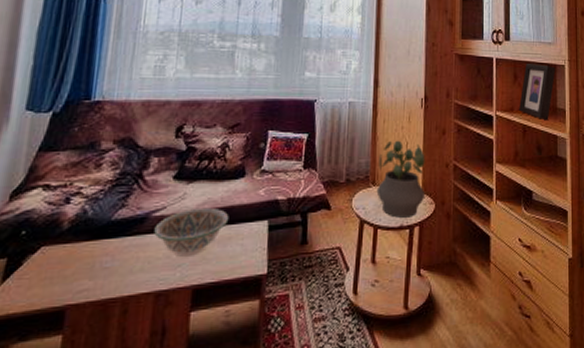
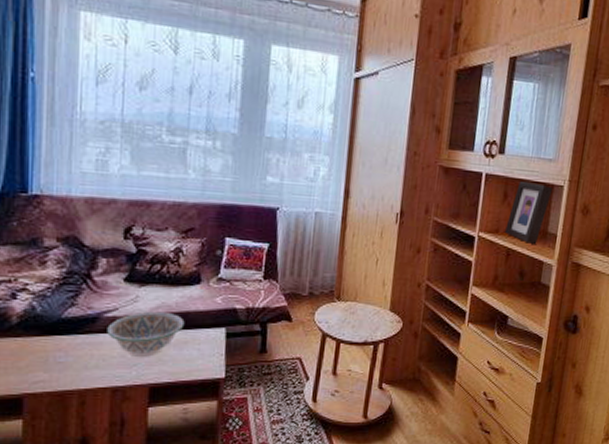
potted plant: present [376,140,426,218] -> none [341,256,396,334]

